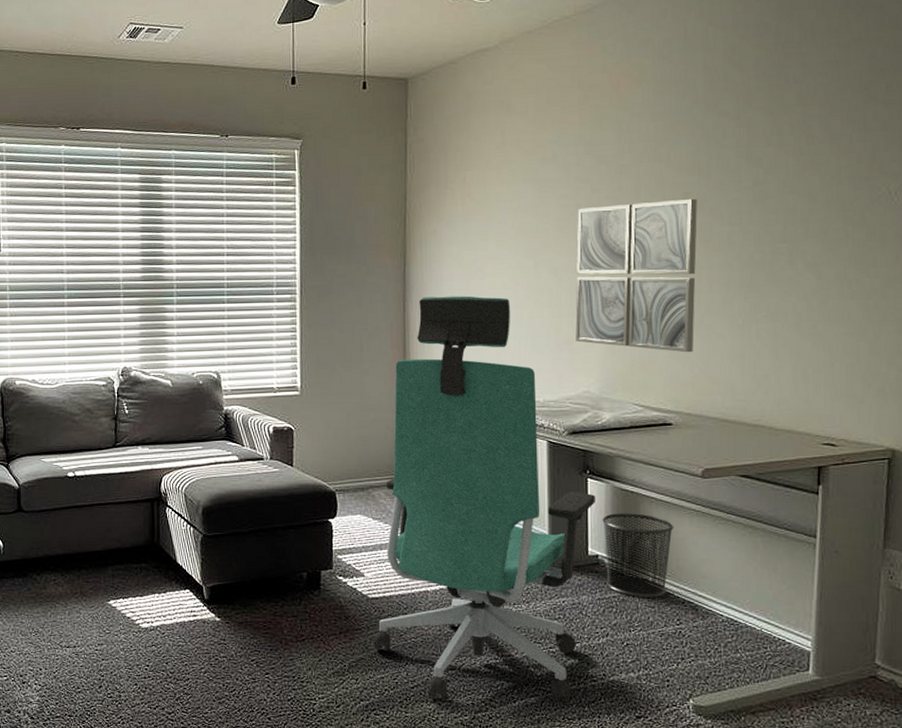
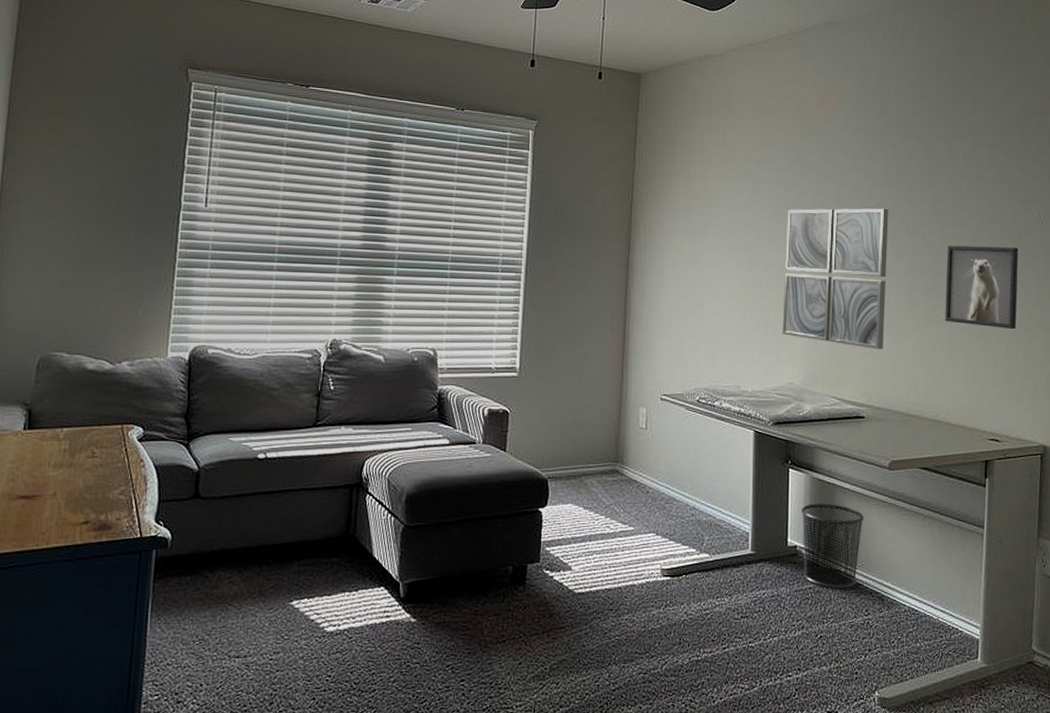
chair: present [375,296,595,703] -> none [578,283,795,703]
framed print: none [768,230,861,323] -> present [945,245,1019,330]

